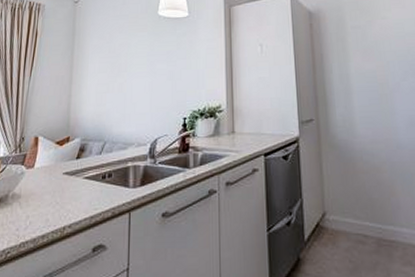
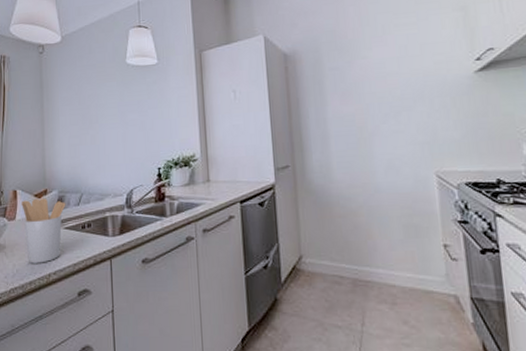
utensil holder: none [42,146,88,215] -> present [21,198,66,264]

